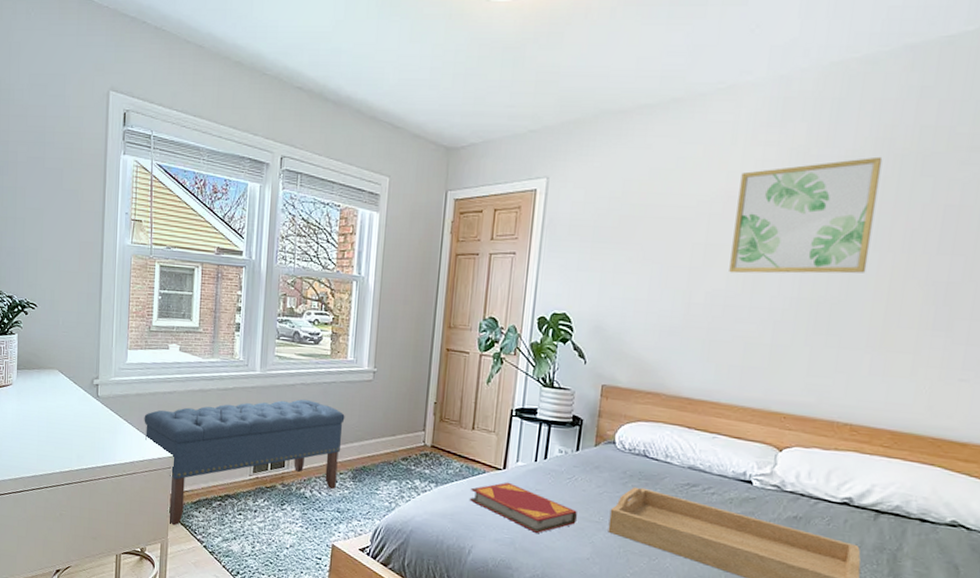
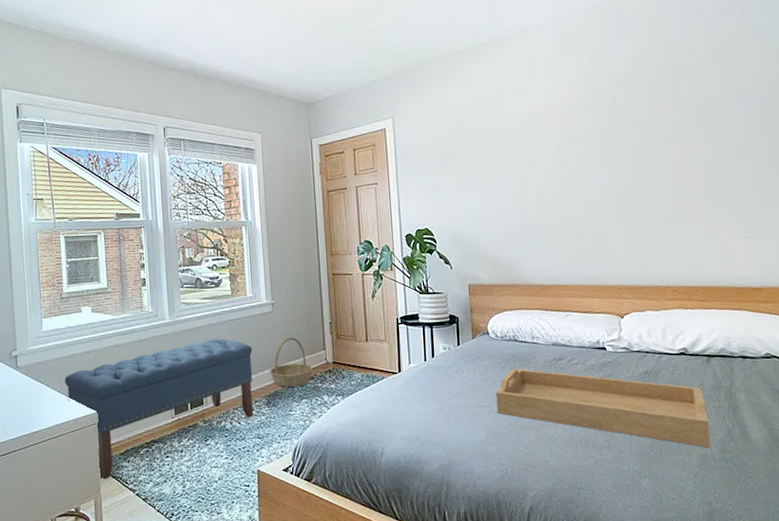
basket: none [360,411,408,466] -> present [269,337,313,387]
hardback book: present [470,482,578,533] -> none [374,383,470,425]
wall art: present [729,156,883,274] -> none [545,70,655,176]

